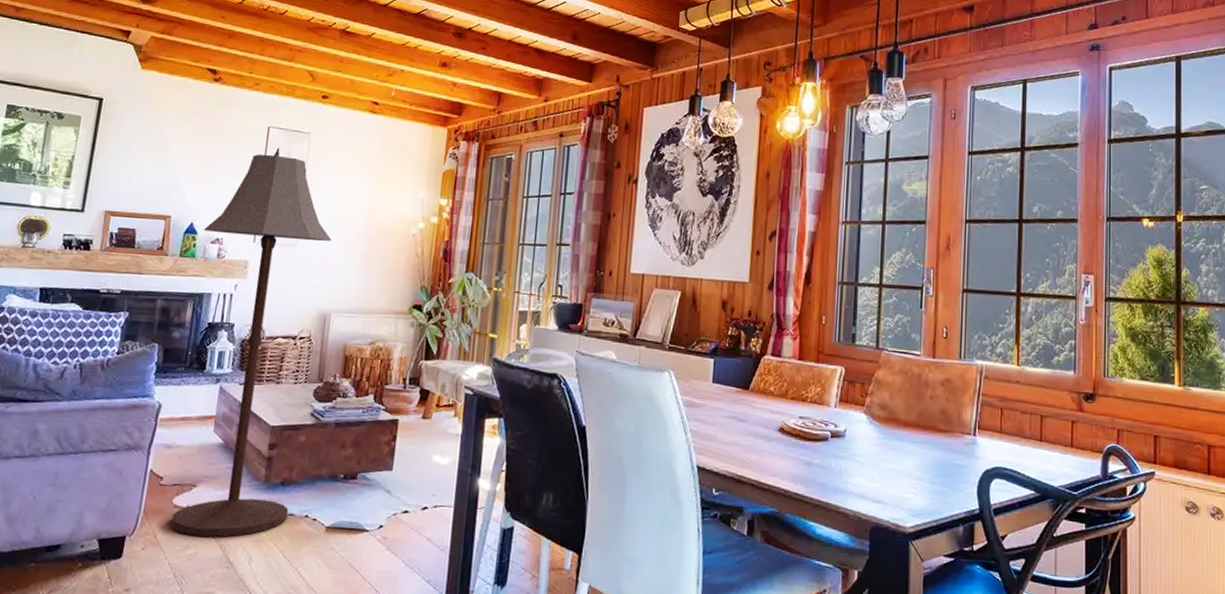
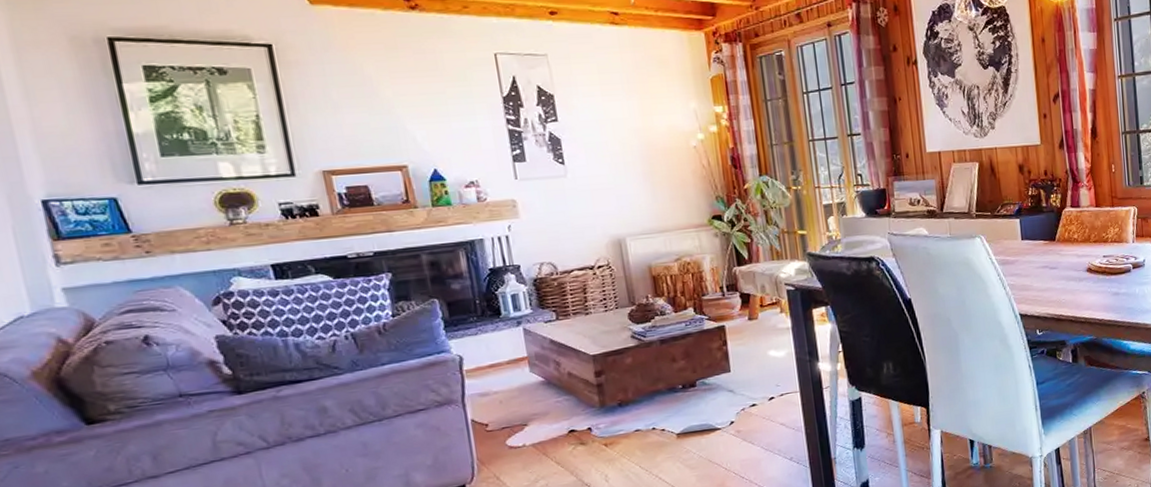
floor lamp: present [171,154,332,537] -> none [451,83,635,470]

